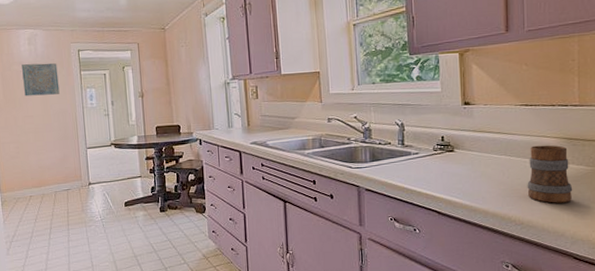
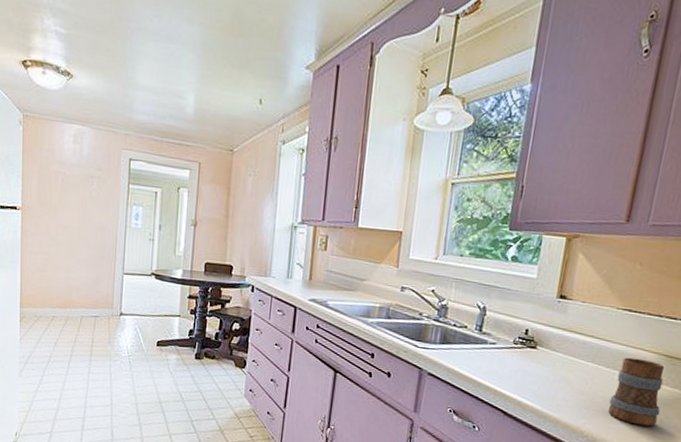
wall art: present [21,63,60,97] -> none [61,164,103,207]

